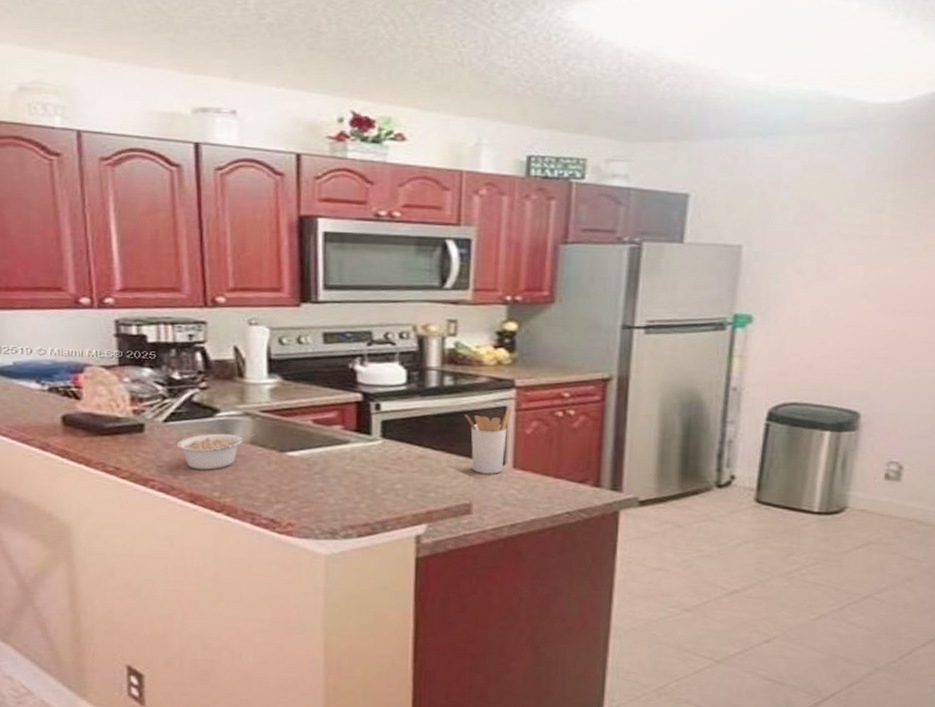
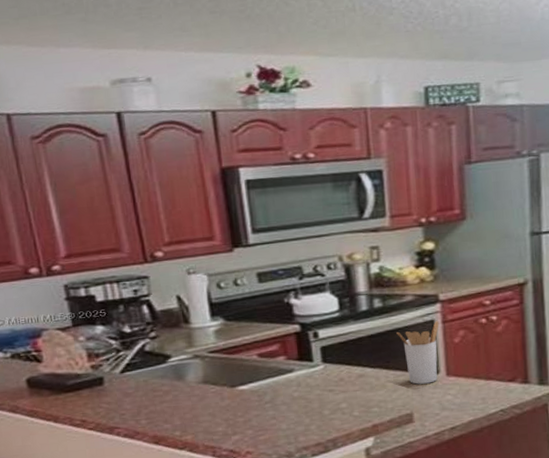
legume: present [176,433,256,470] -> none [135,373,207,413]

